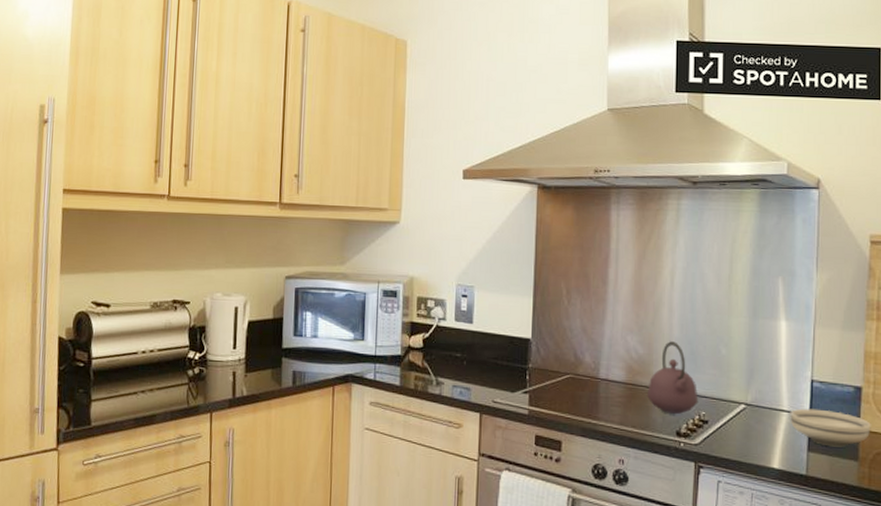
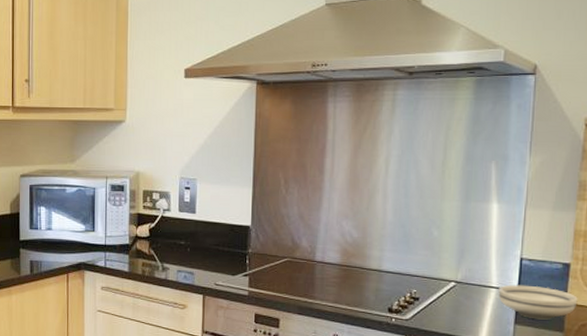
teapot: present [646,341,699,415] -> none [360,225,410,293]

